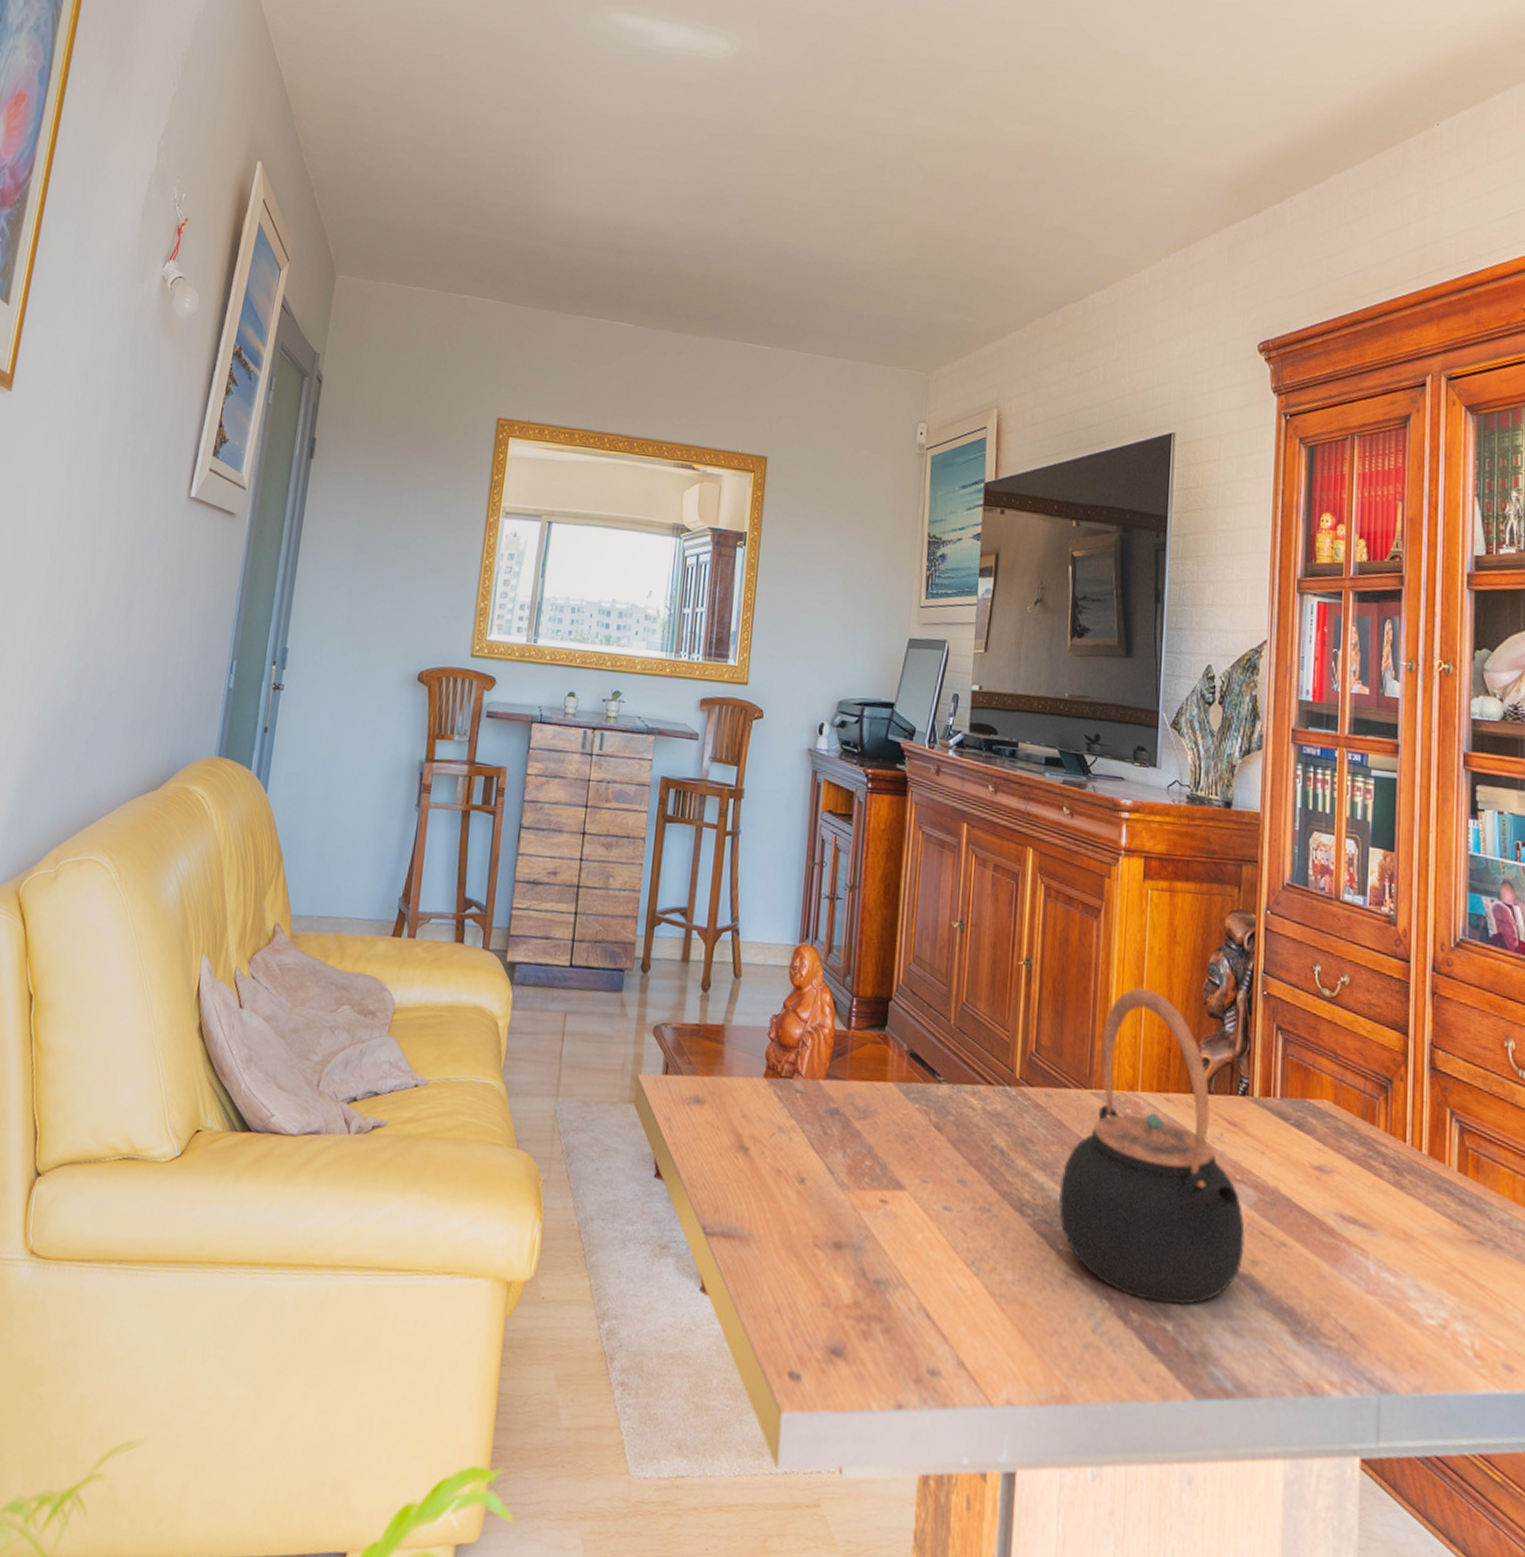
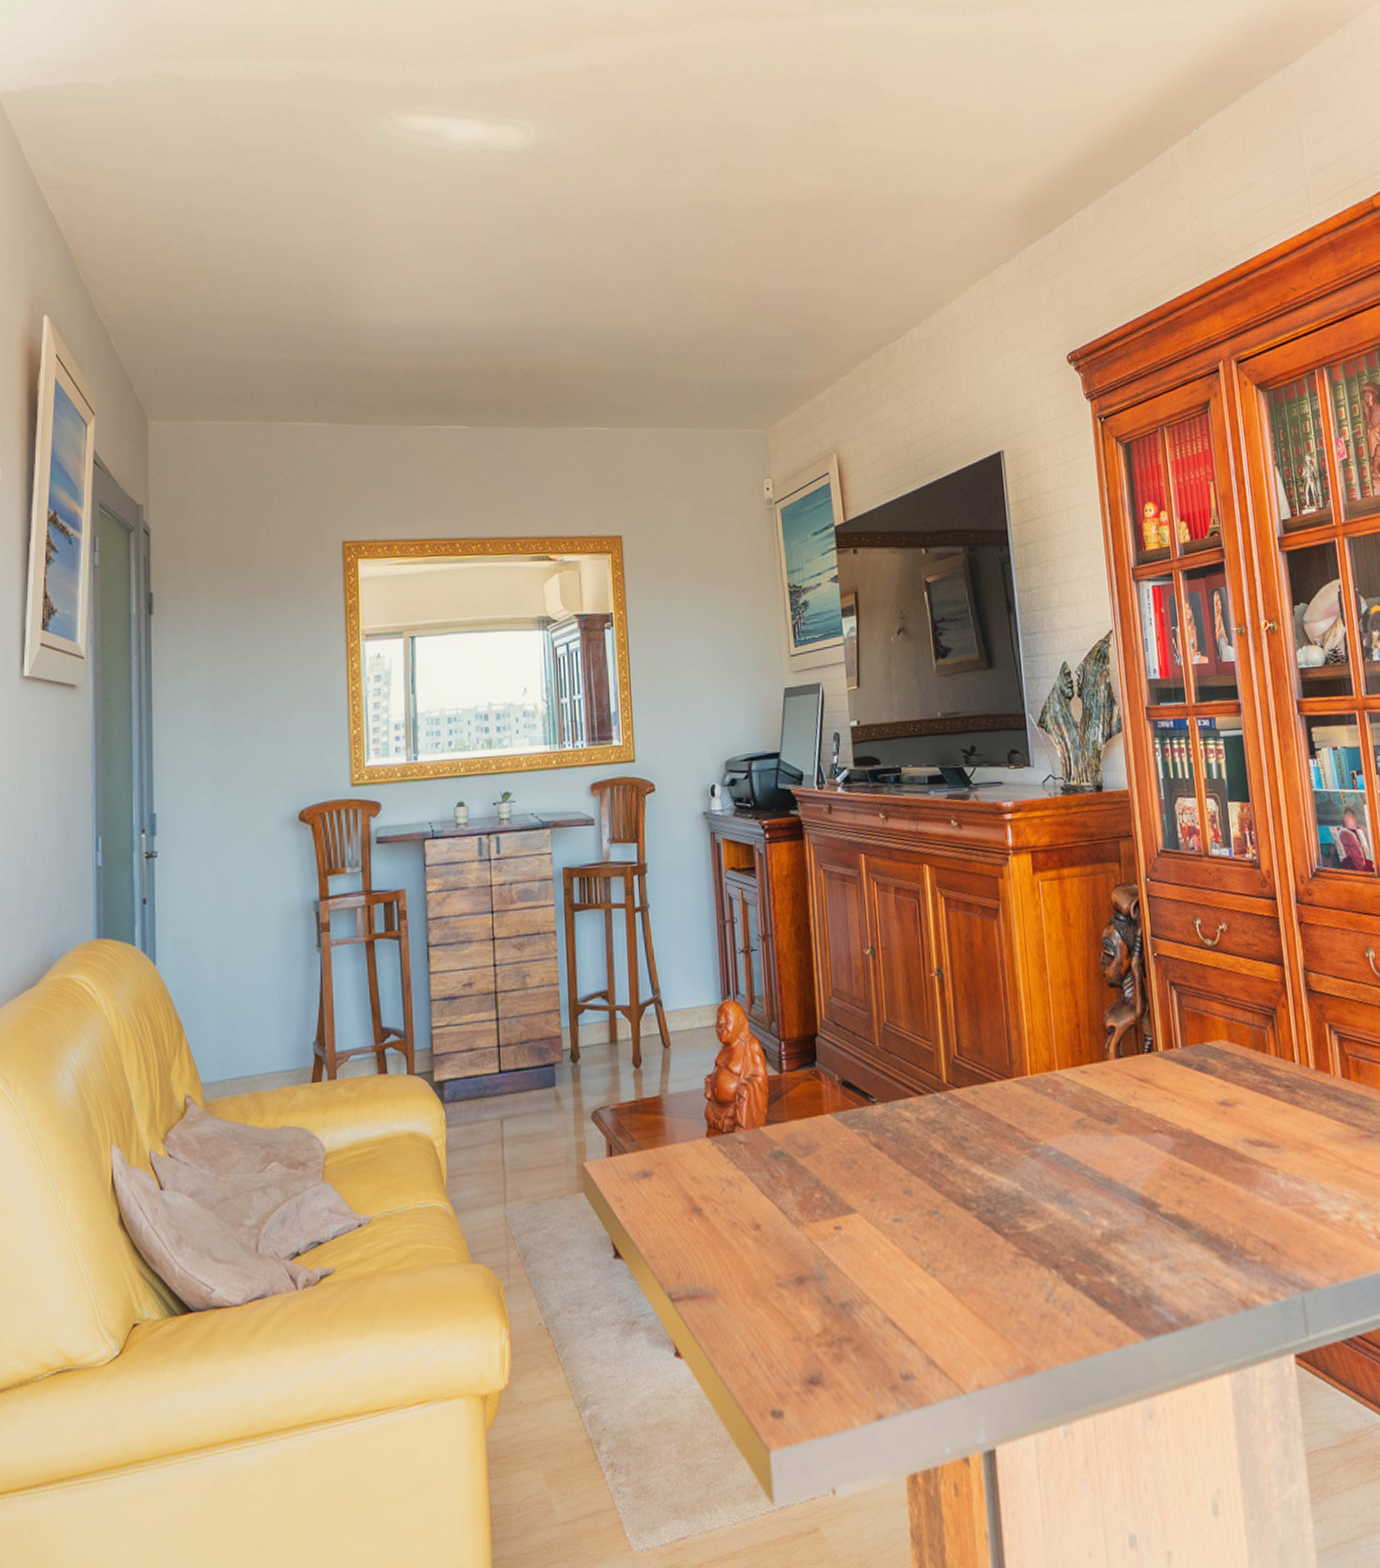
teapot: present [1058,987,1245,1305] -> none [997,973,1170,1261]

